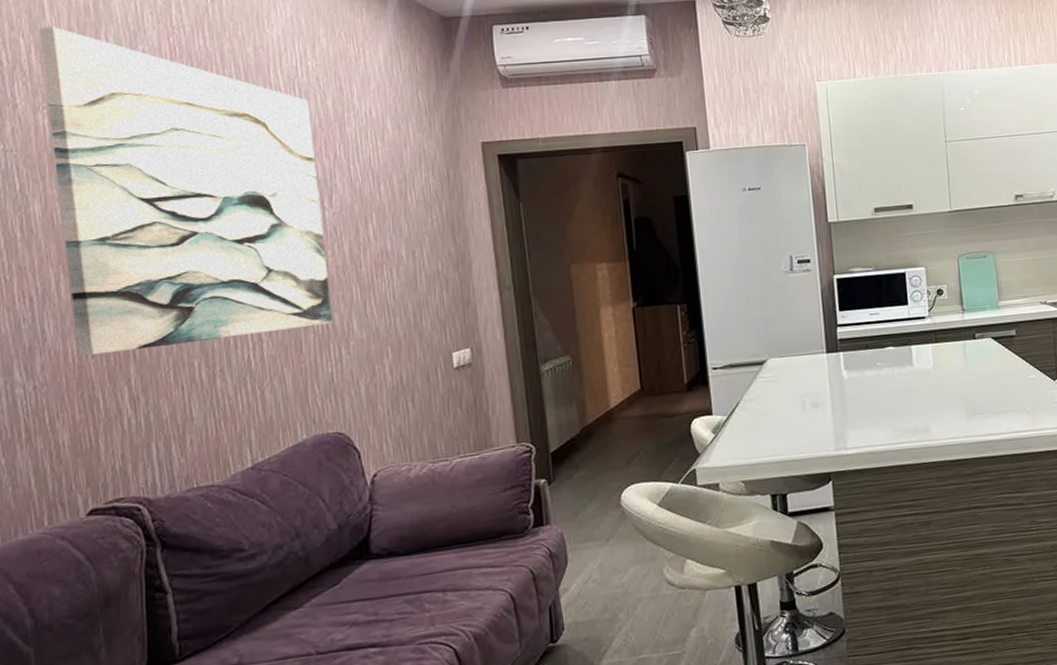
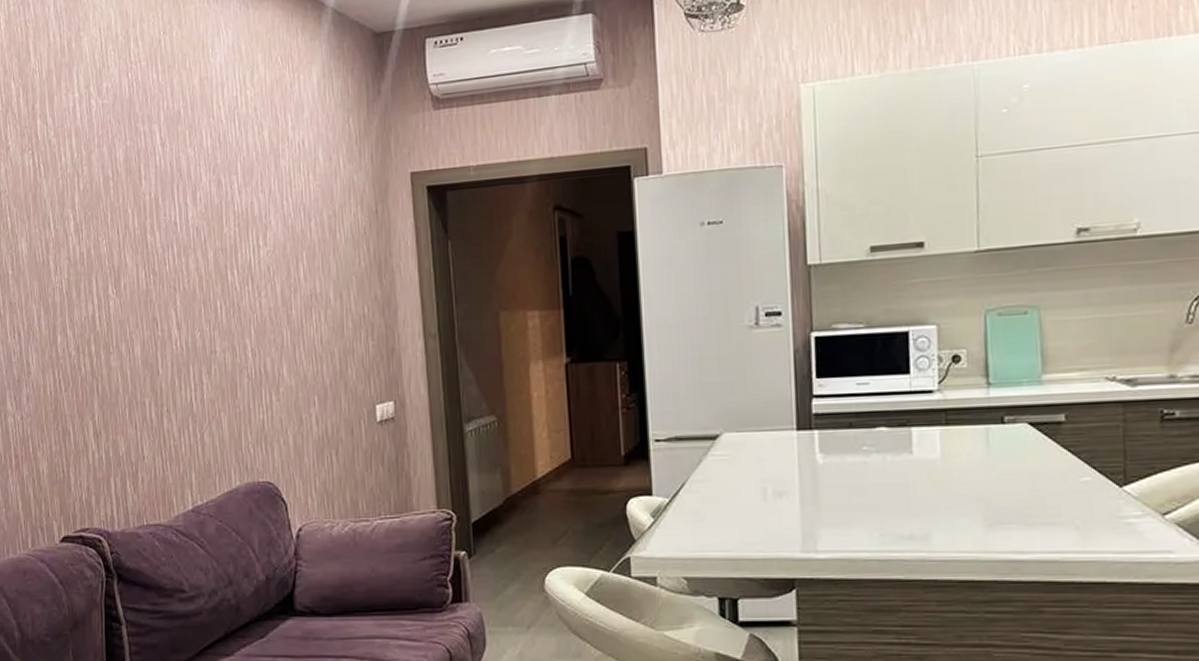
wall art: present [38,27,333,357] -> none [25,69,265,390]

